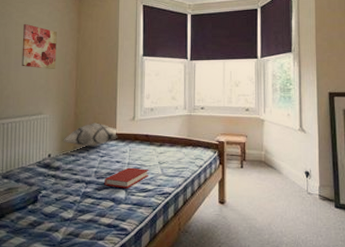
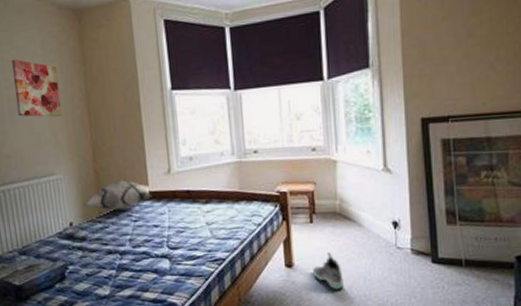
book: present [104,167,149,189] -> none [142,231,197,257]
sneaker: none [241,194,265,226] -> present [313,253,344,290]

